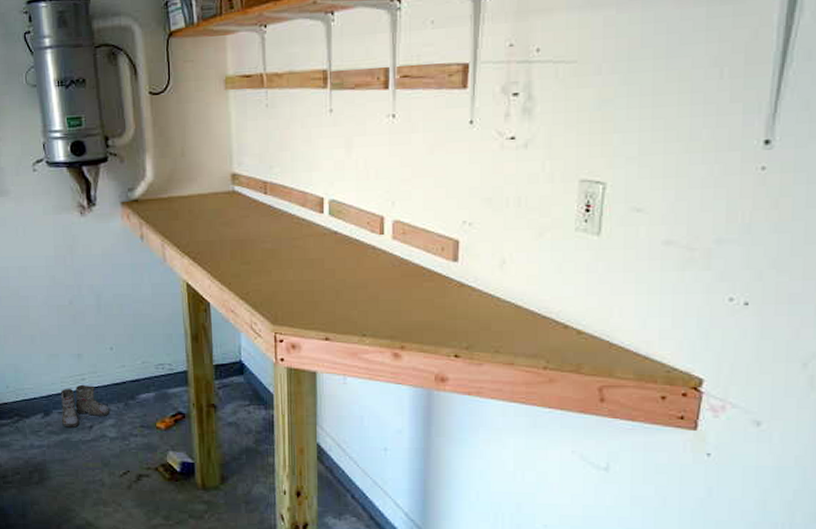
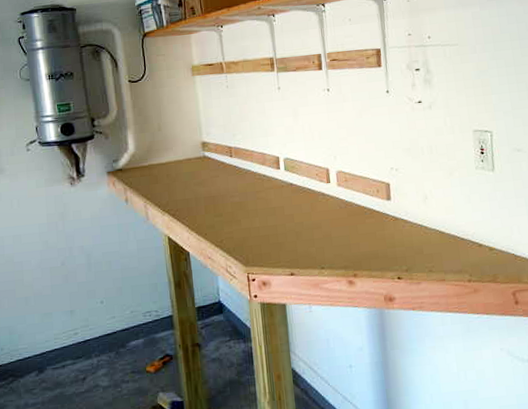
boots: present [54,384,109,428] -> none [48,338,102,382]

